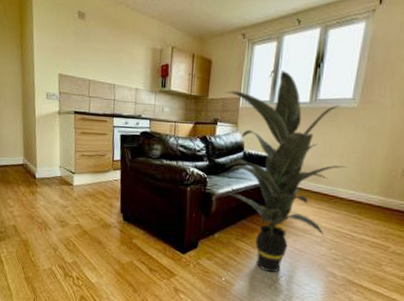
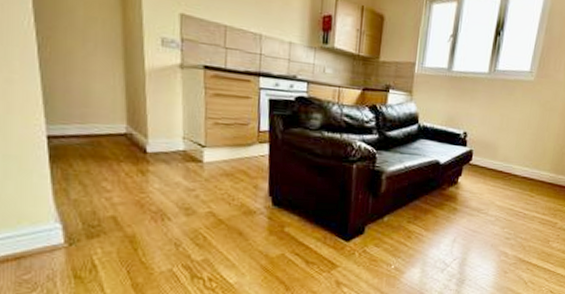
indoor plant: present [225,70,348,273] -> none [397,35,523,256]

